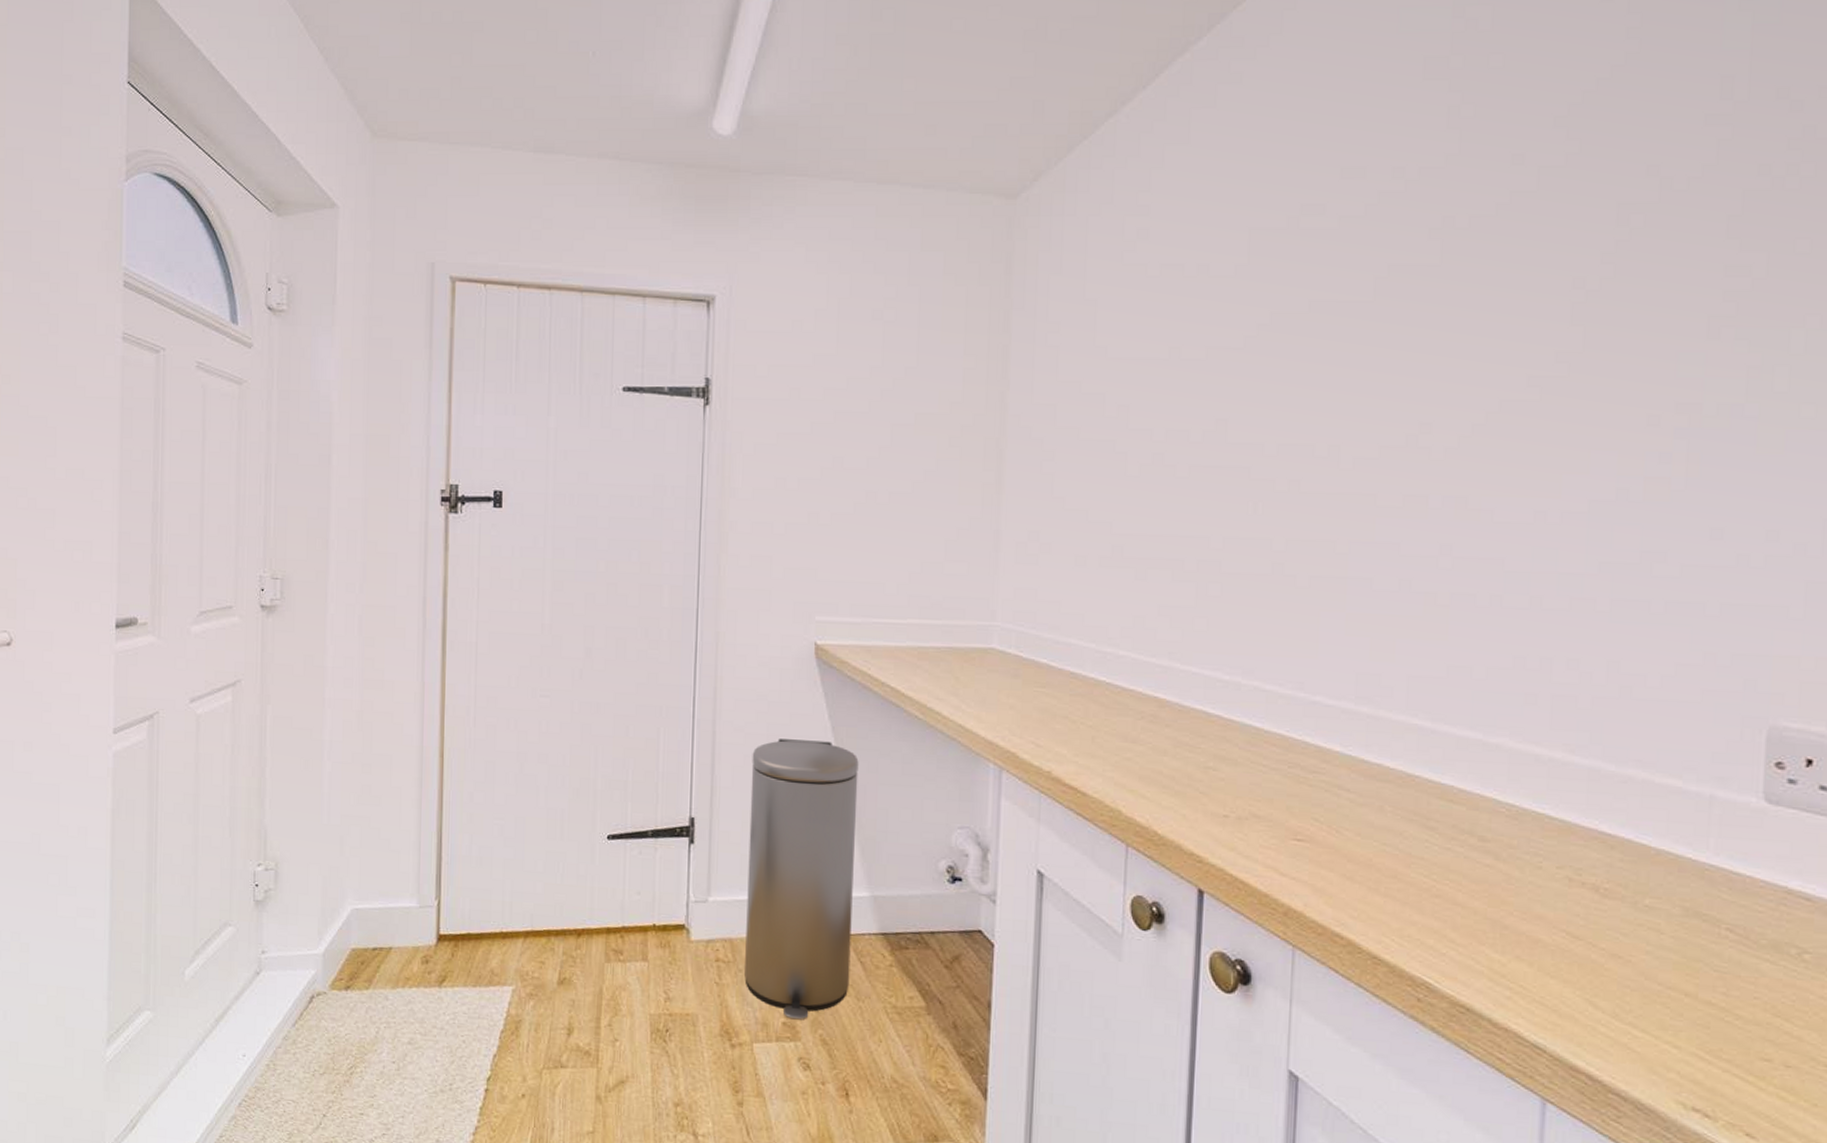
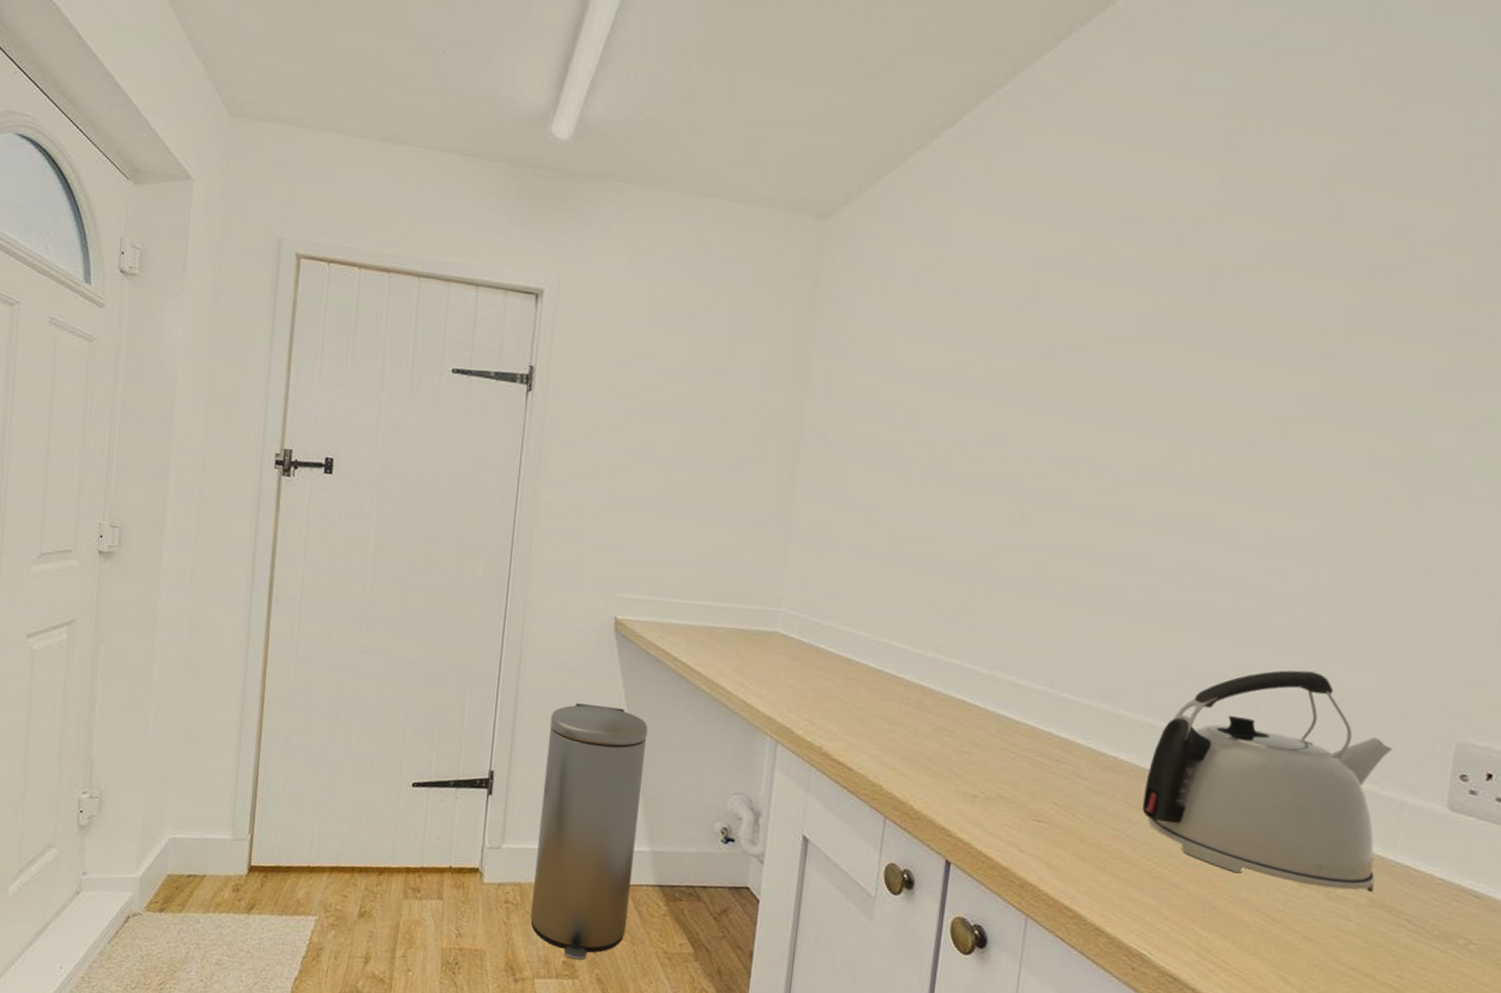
kettle: none [1415,656,1695,899] -> present [1142,670,1393,892]

